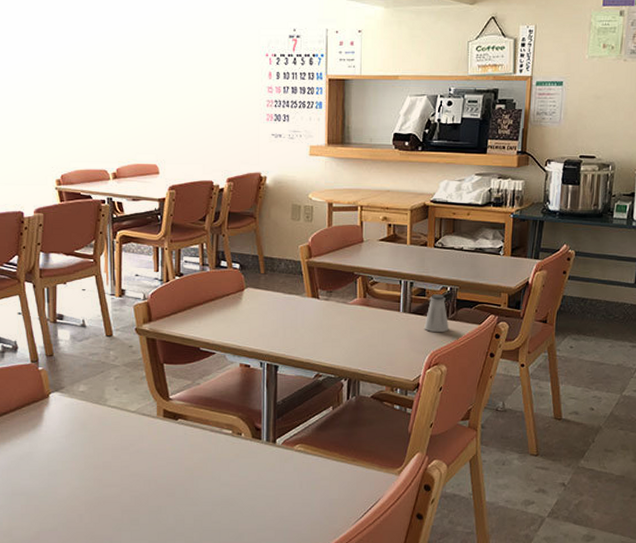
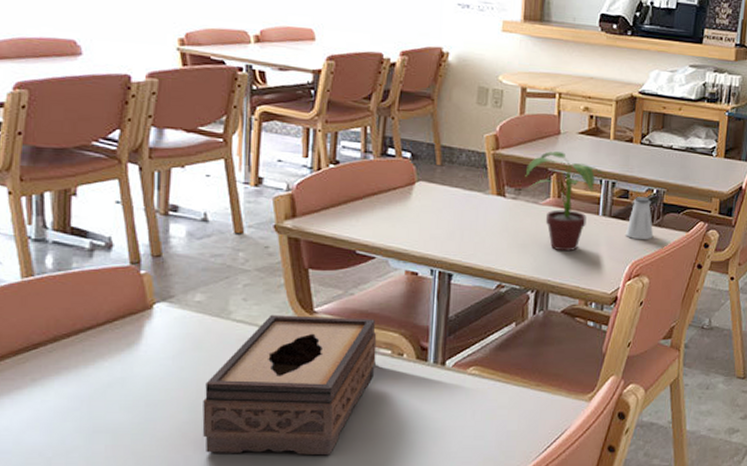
tissue box: none [90,401,220,517] -> present [202,314,377,456]
potted plant: none [335,256,403,344] -> present [525,150,604,252]

